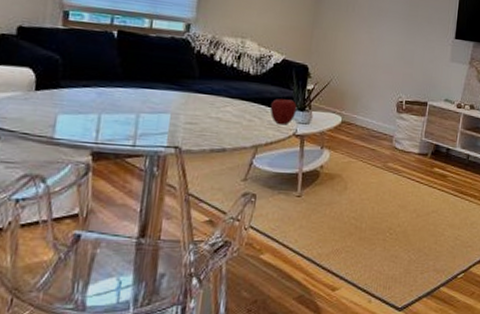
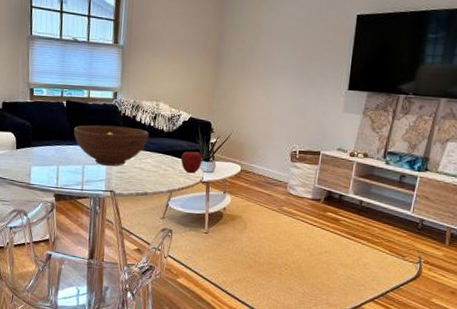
fruit bowl: none [126,62,231,116] -> present [74,125,149,166]

